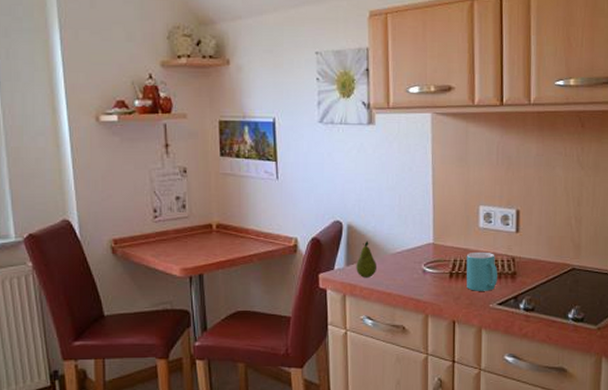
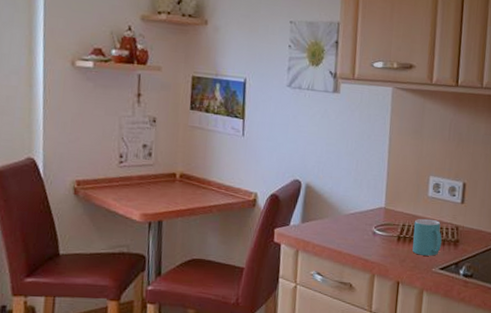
fruit: present [356,241,378,277] -> none [310,201,331,235]

